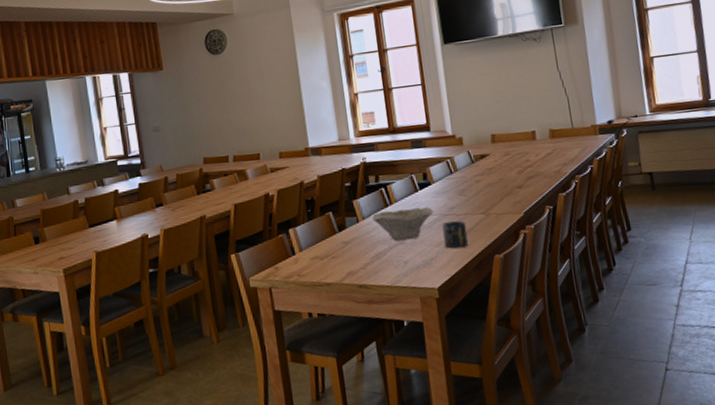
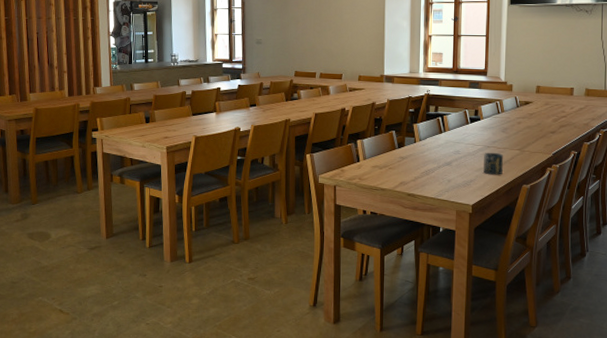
bowl: present [371,207,434,241] -> none [427,137,479,163]

